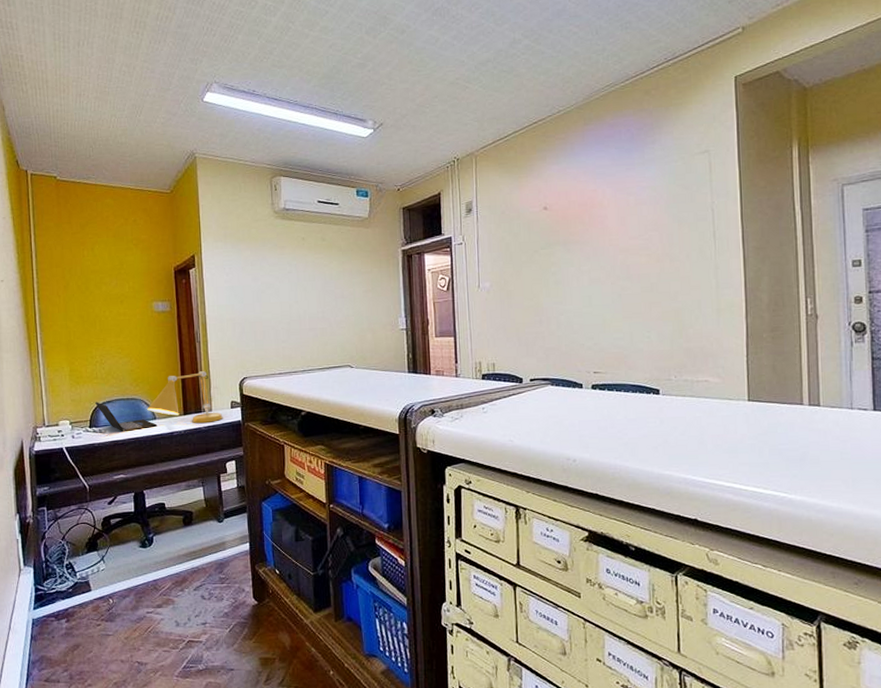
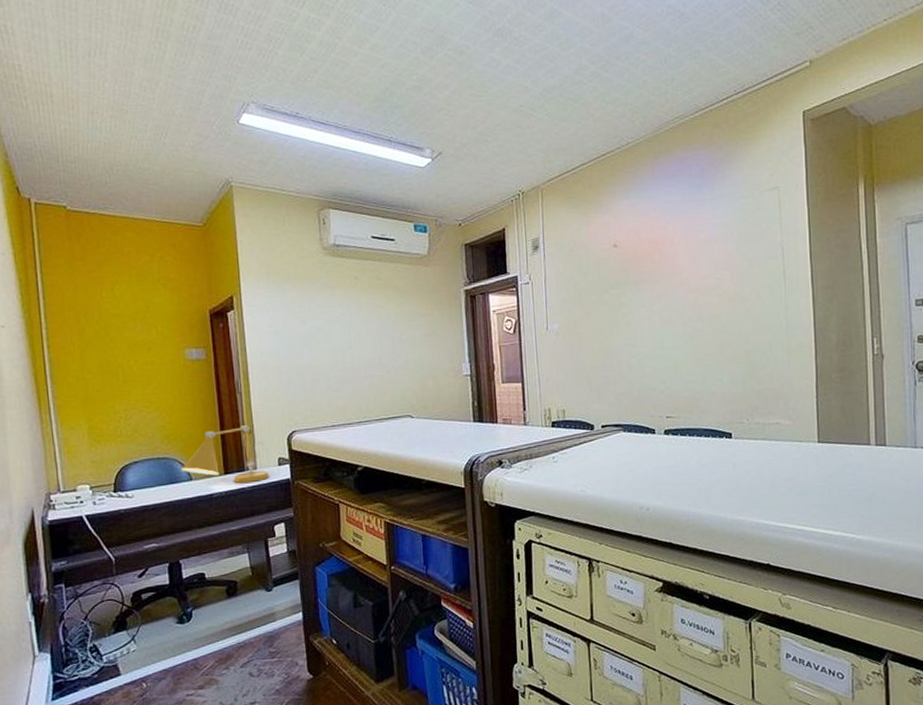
laptop: present [95,402,158,432] -> none [120,462,195,496]

